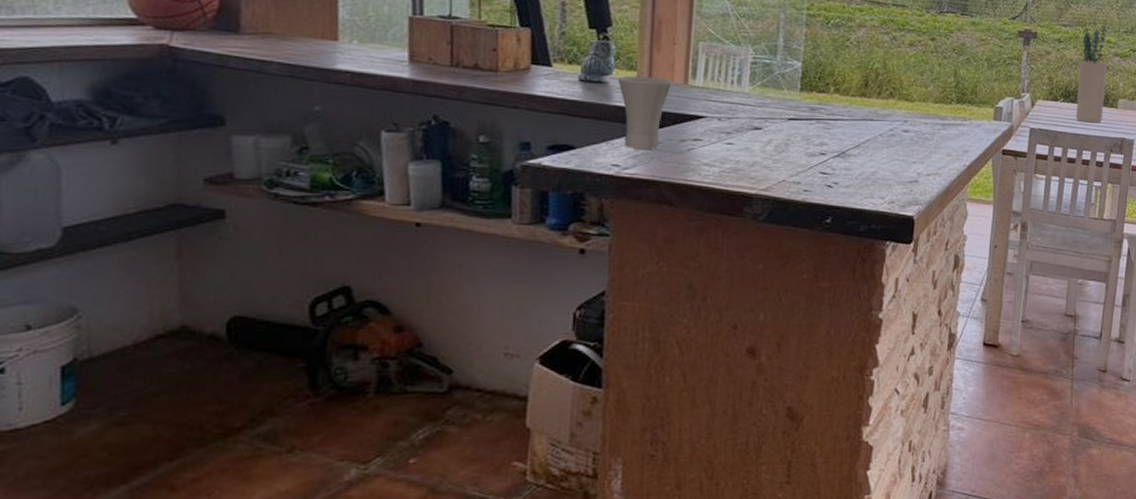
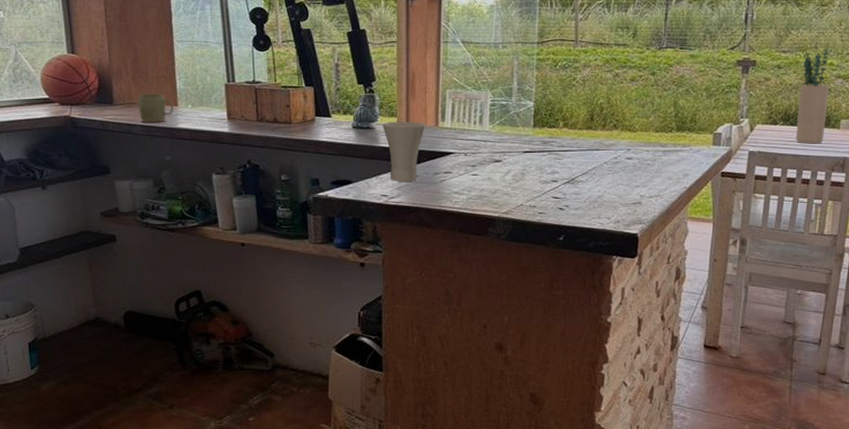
mug: none [277,21,333,62] -> present [138,93,174,123]

